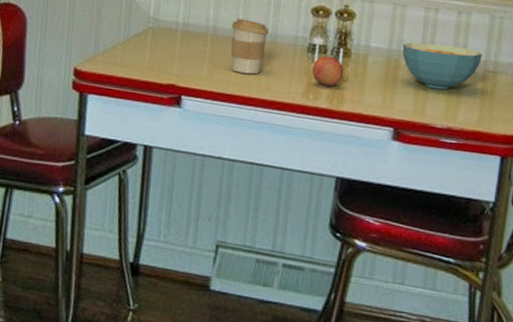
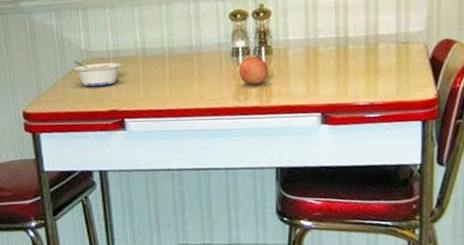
legume: none [137,26,190,58] -> present [73,61,122,87]
coffee cup: present [231,19,269,74] -> none [159,36,194,88]
cereal bowl: present [402,42,482,90] -> none [318,25,393,69]

